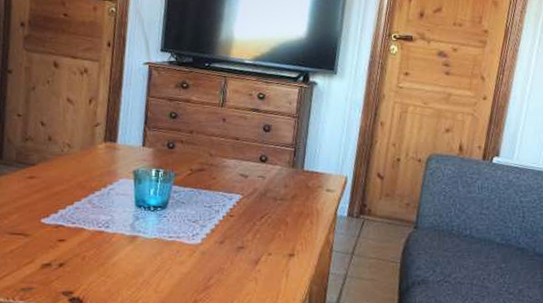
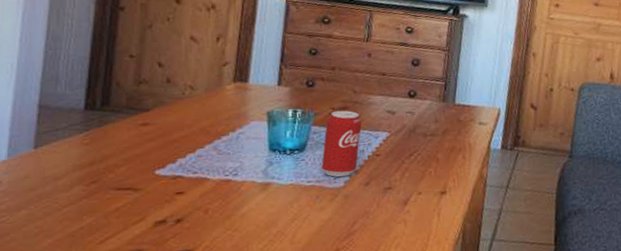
beverage can: none [181,172,218,235] -> present [321,110,362,178]

